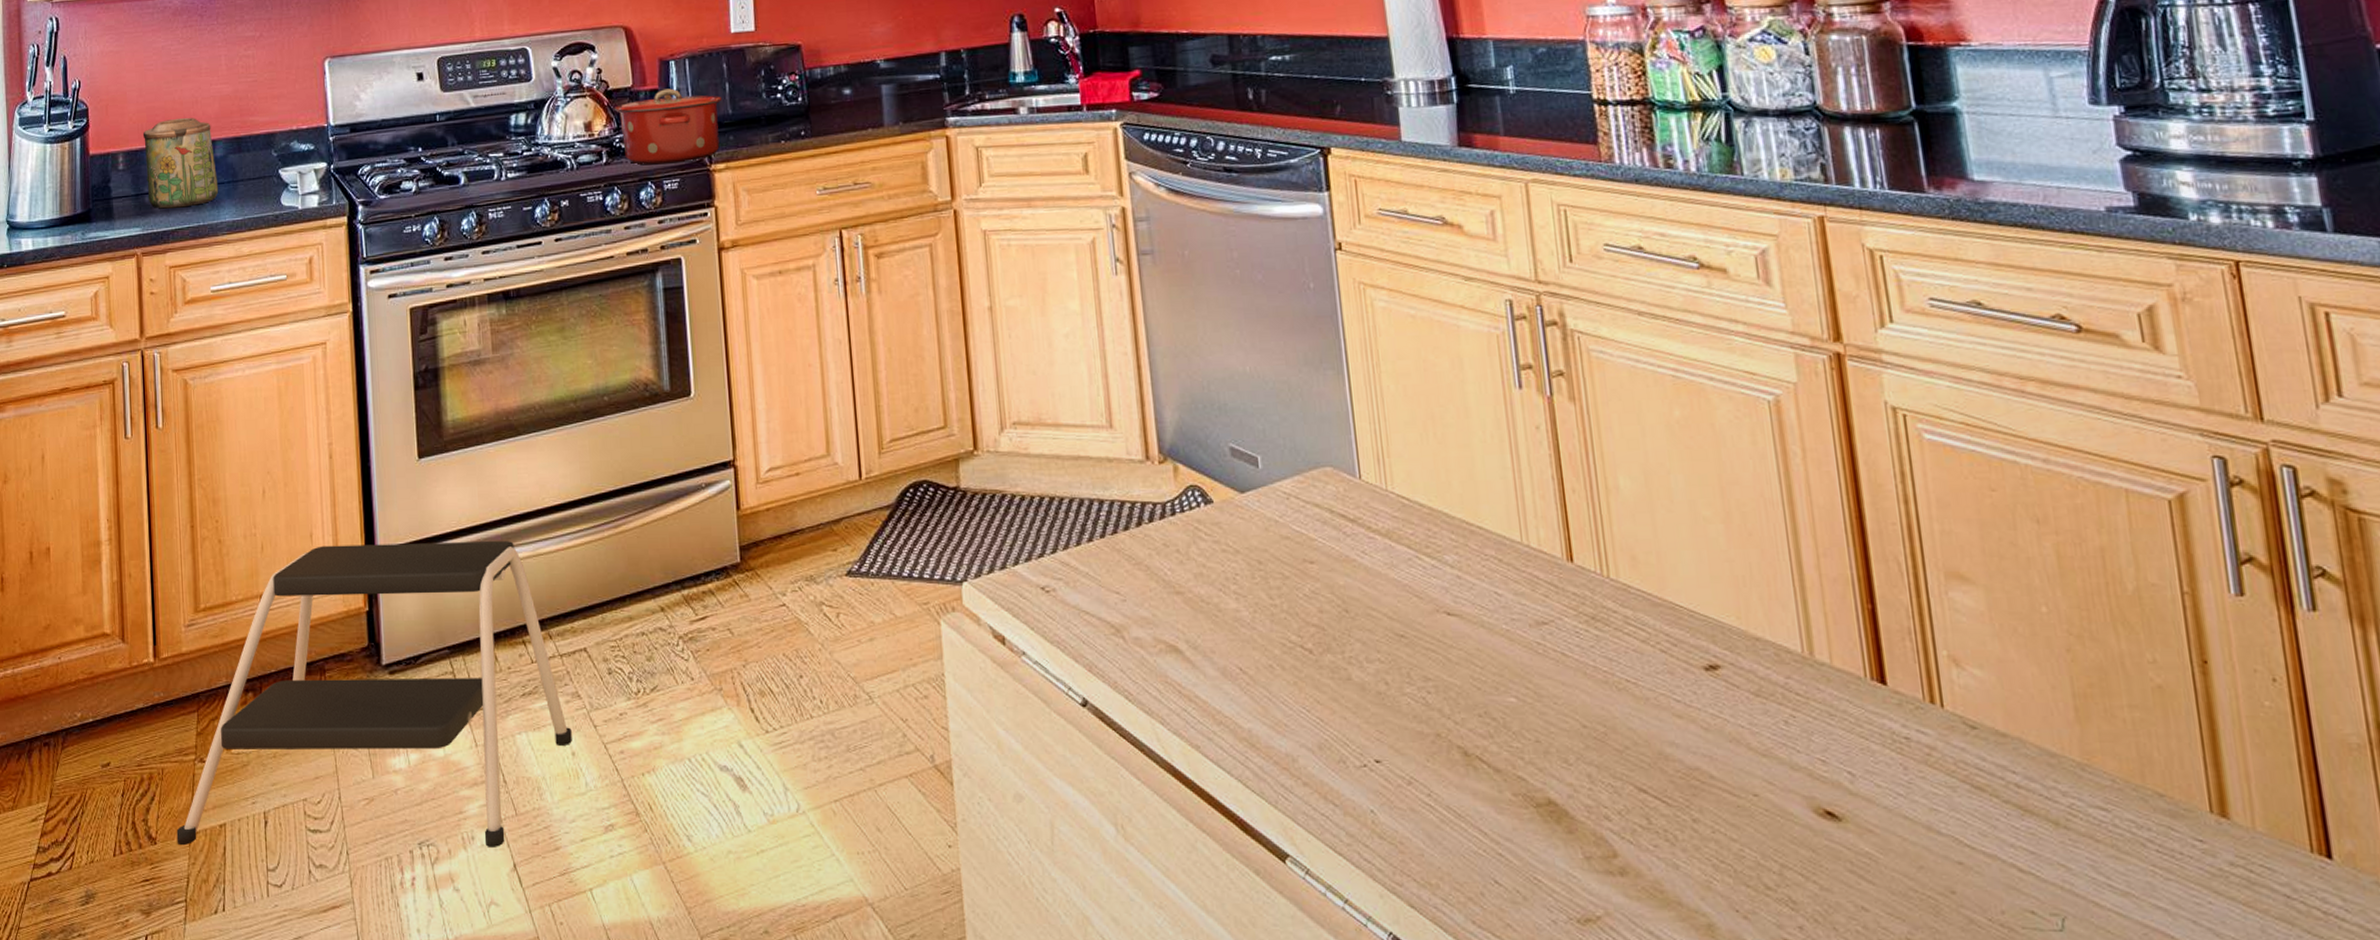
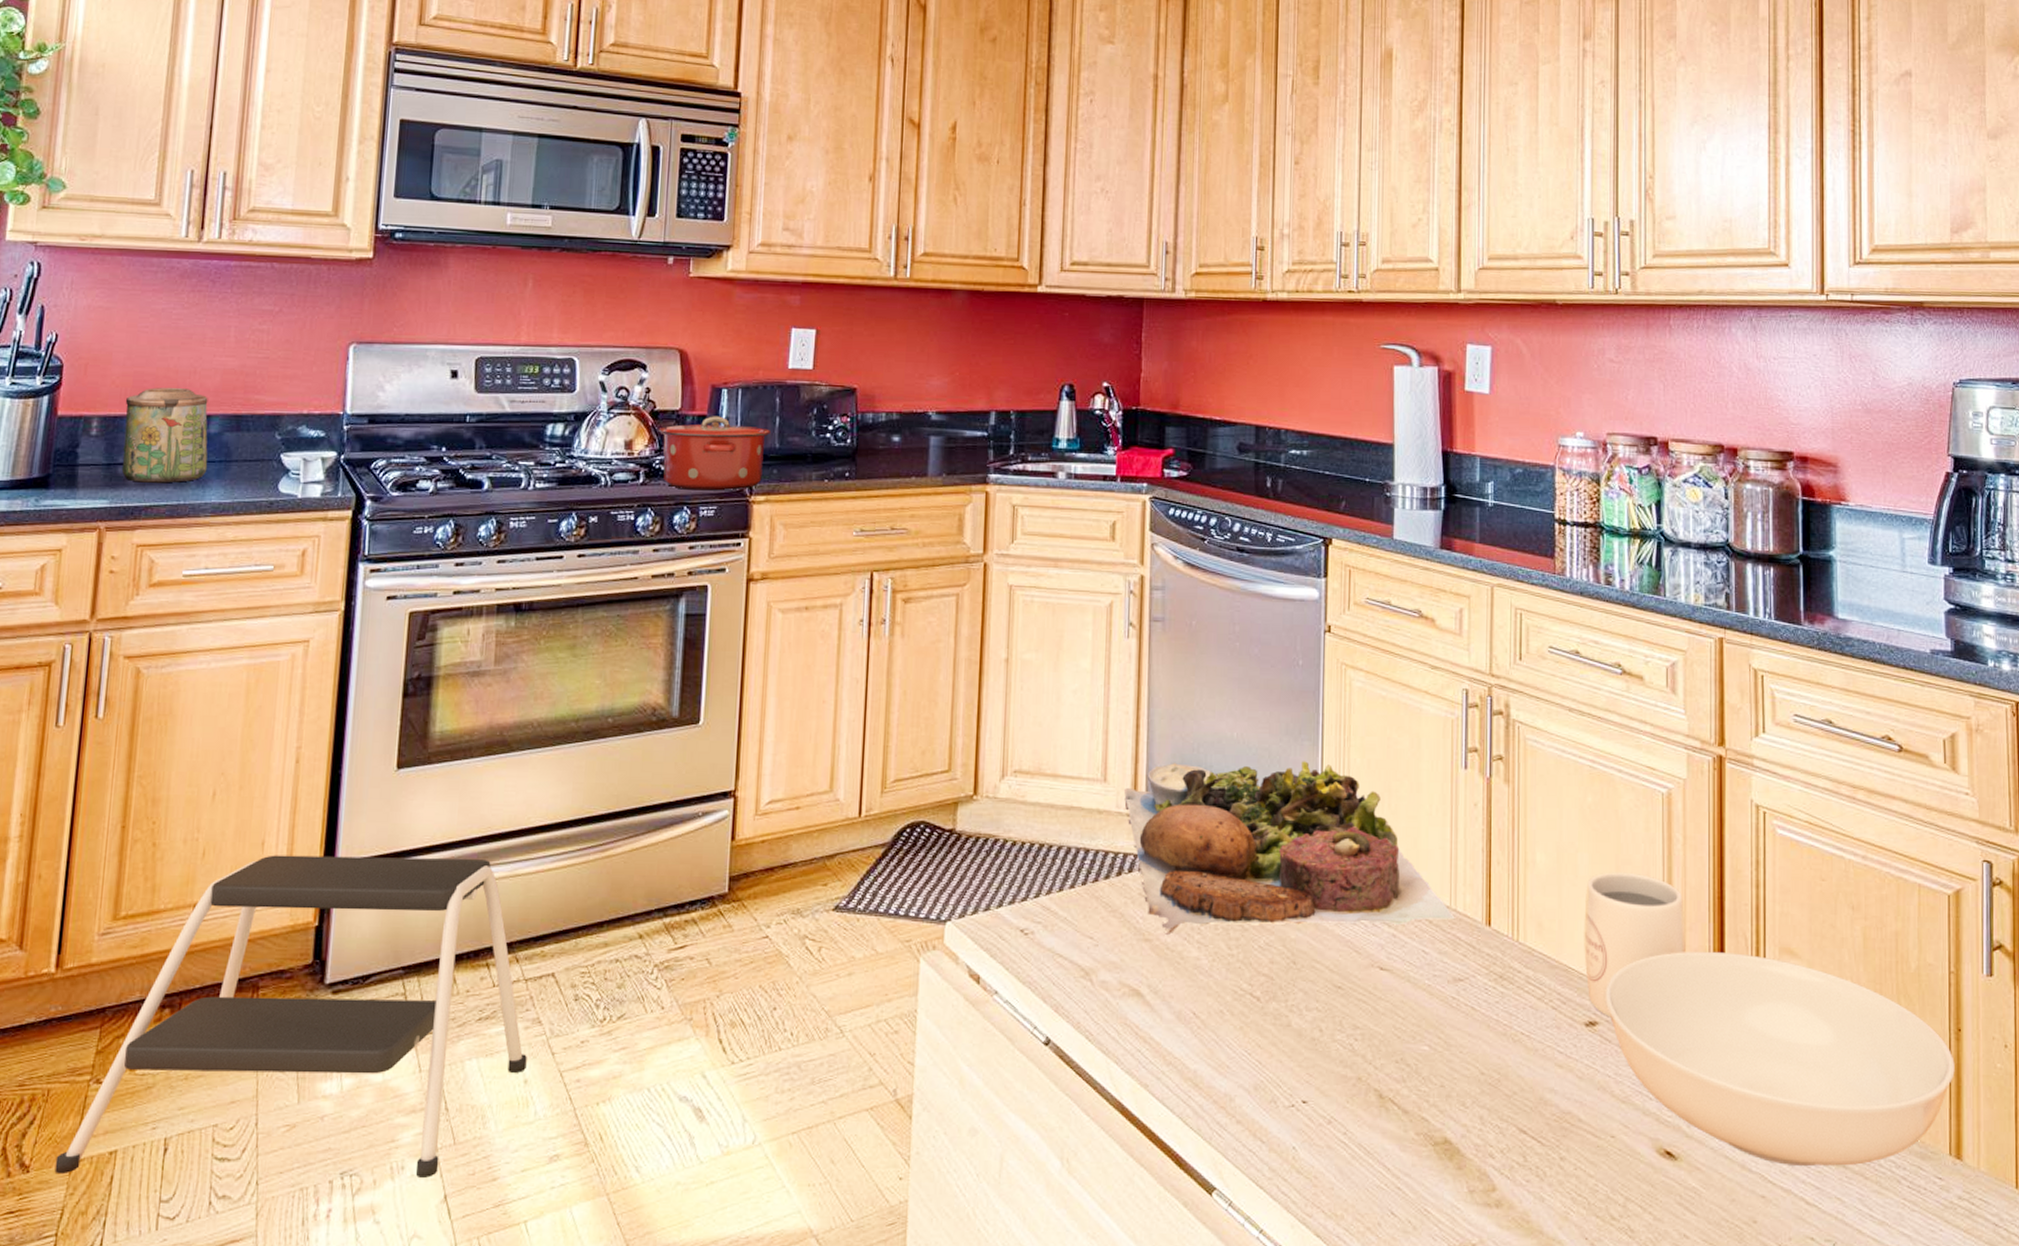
food platter: none [1132,392,1529,586] -> present [1123,761,1455,935]
mug: none [1685,493,1822,660] -> present [1584,872,1686,1018]
bowl: none [1724,579,2205,828] -> present [1605,951,1955,1167]

